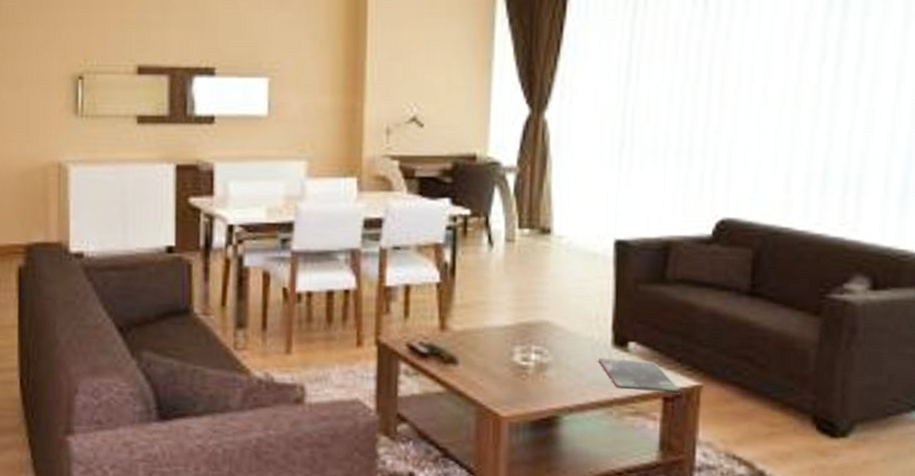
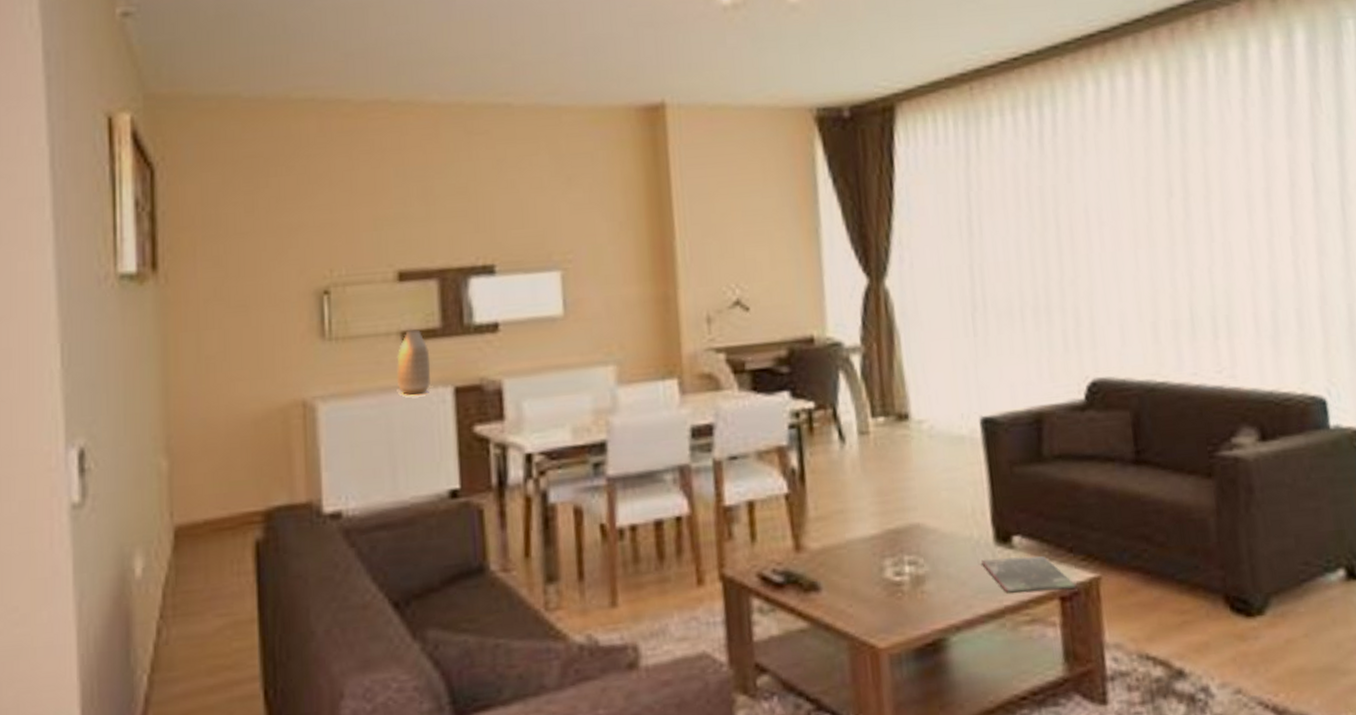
vase: none [131,114,159,167] -> present [396,329,431,395]

